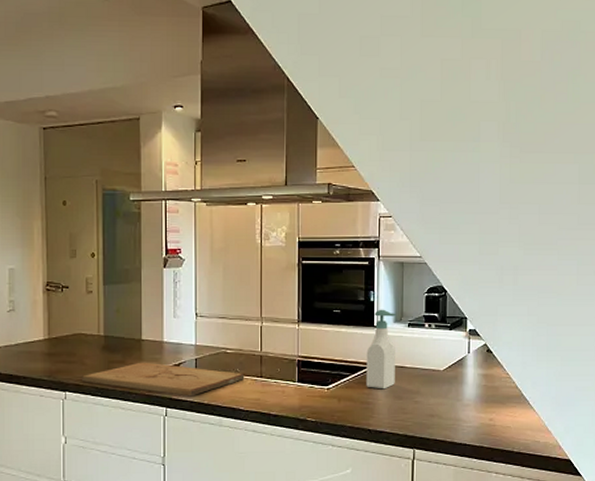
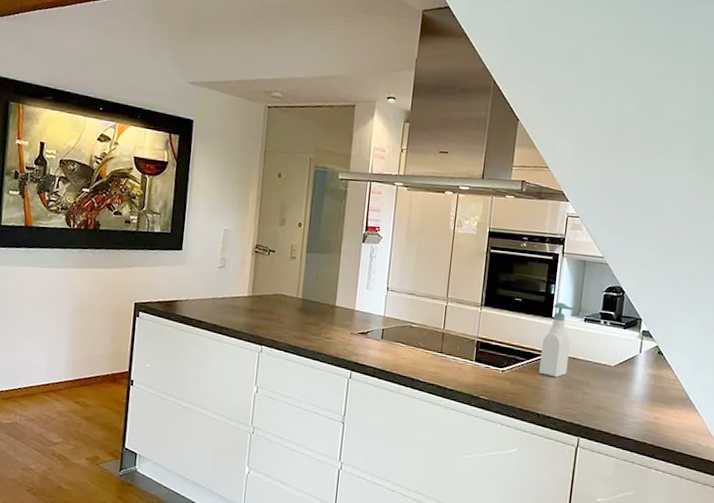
cutting board: present [82,362,245,397] -> none [278,326,426,363]

